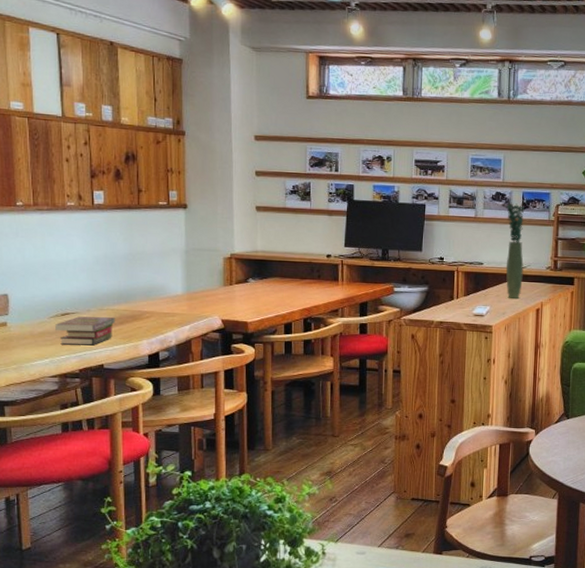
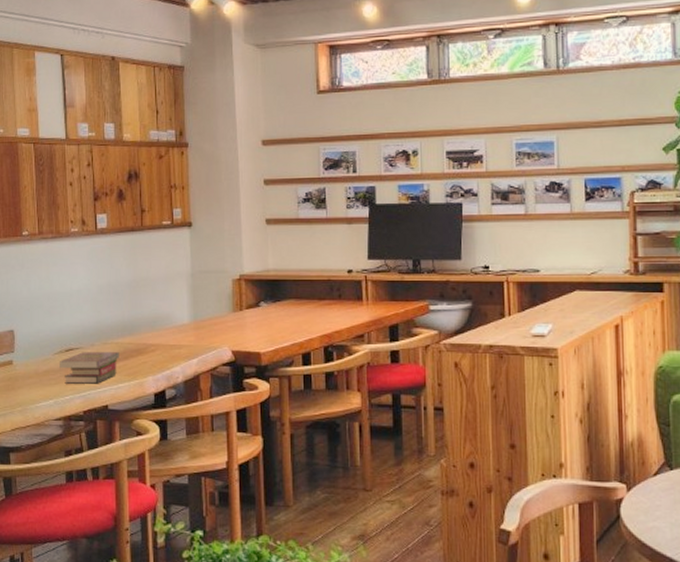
vase: present [506,200,524,300] -> none [564,191,594,314]

